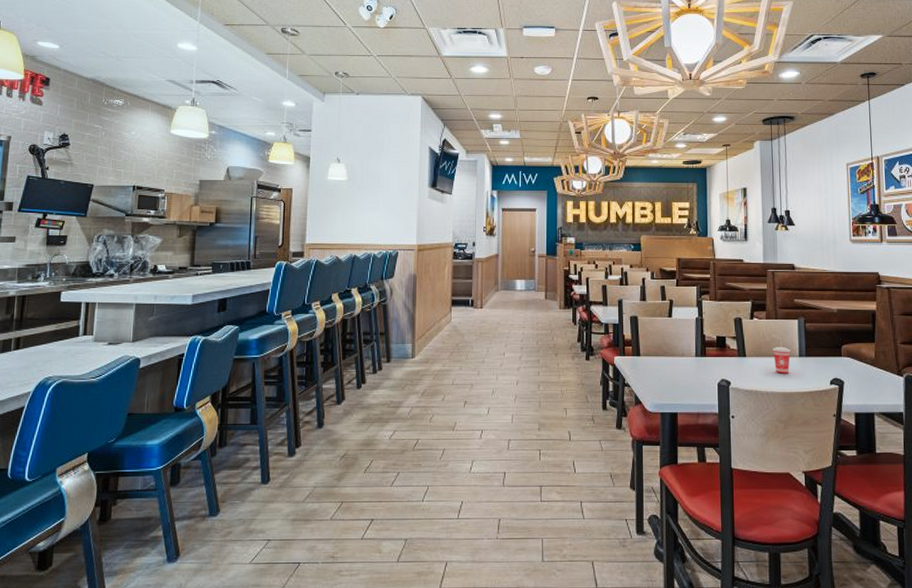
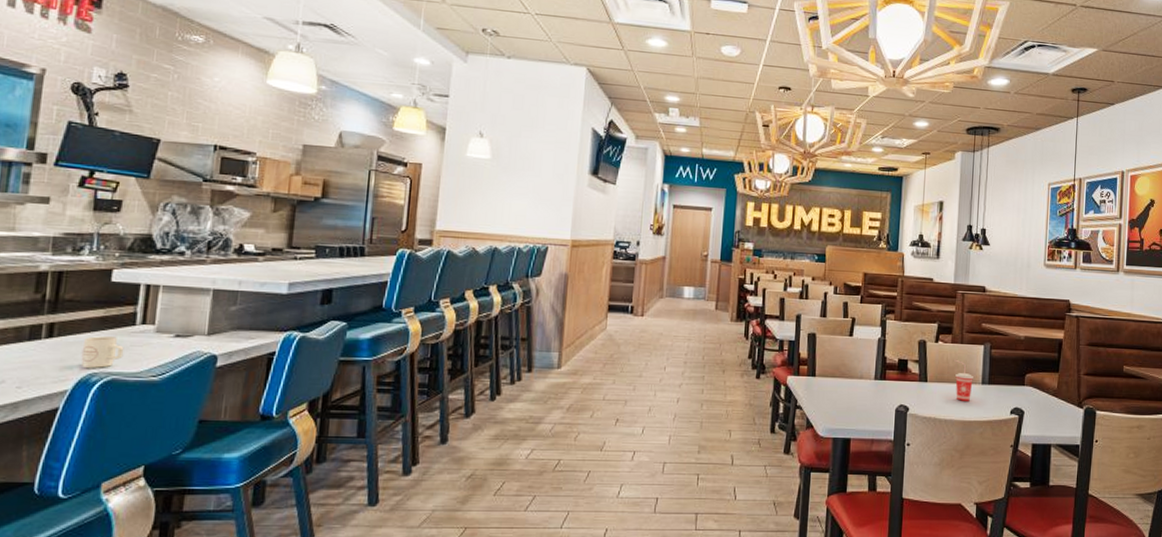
mug: none [39,347,71,373] -> present [80,336,124,368]

